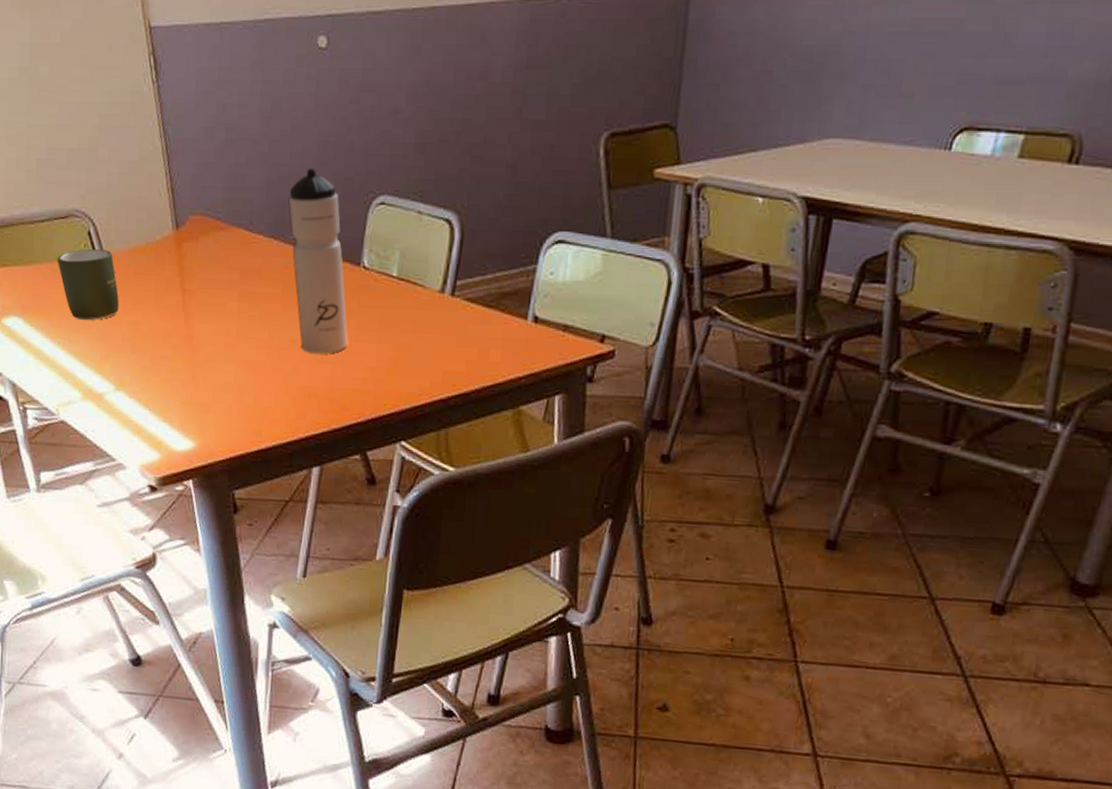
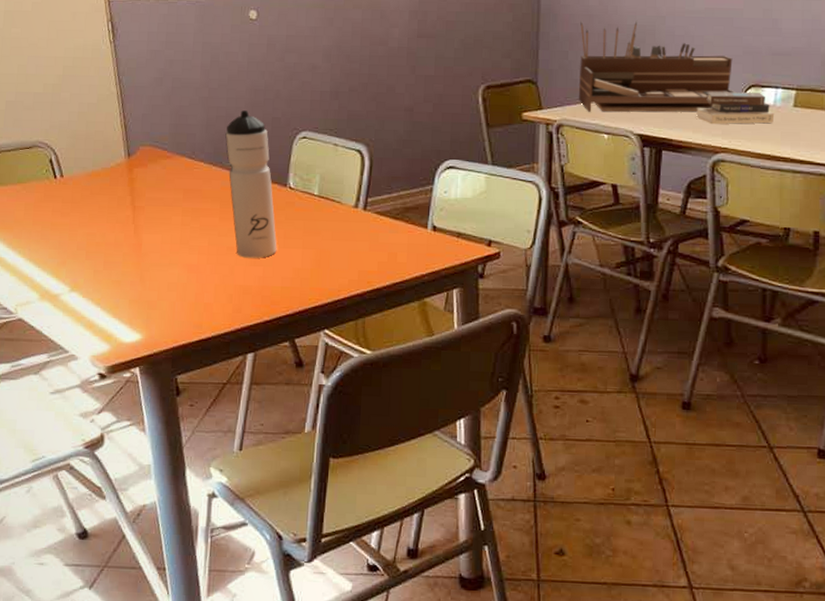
mug: present [57,248,119,321] -> none [20,173,76,233]
desk organizer: none [728,39,942,168] -> present [578,21,736,112]
books: none [881,138,991,183] -> present [695,92,775,125]

